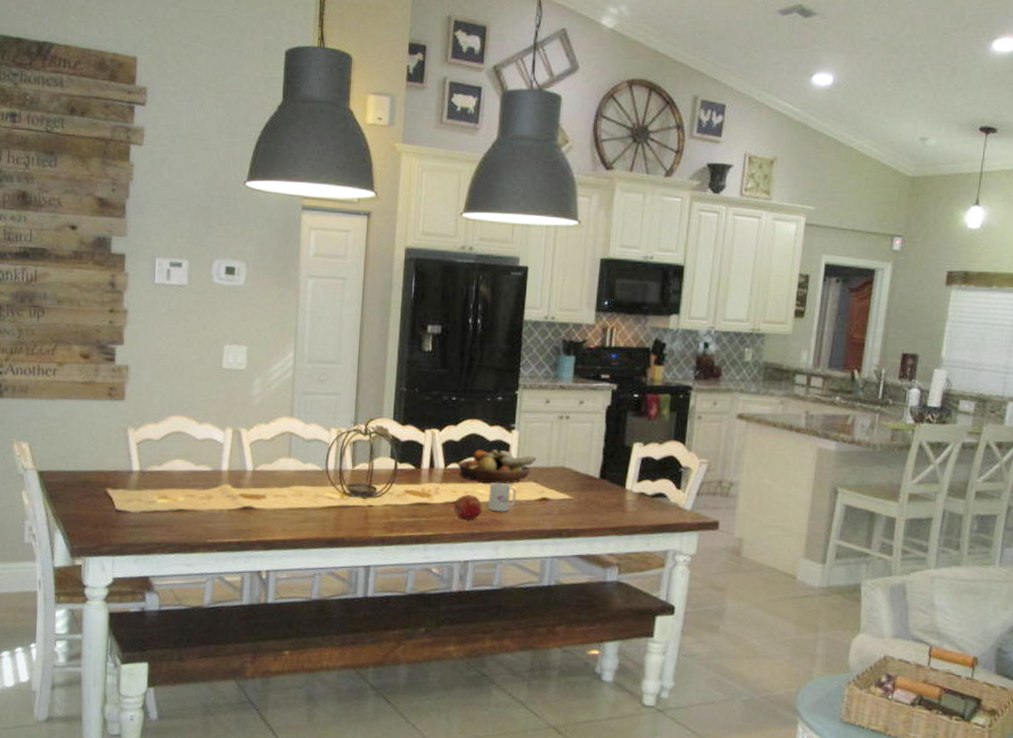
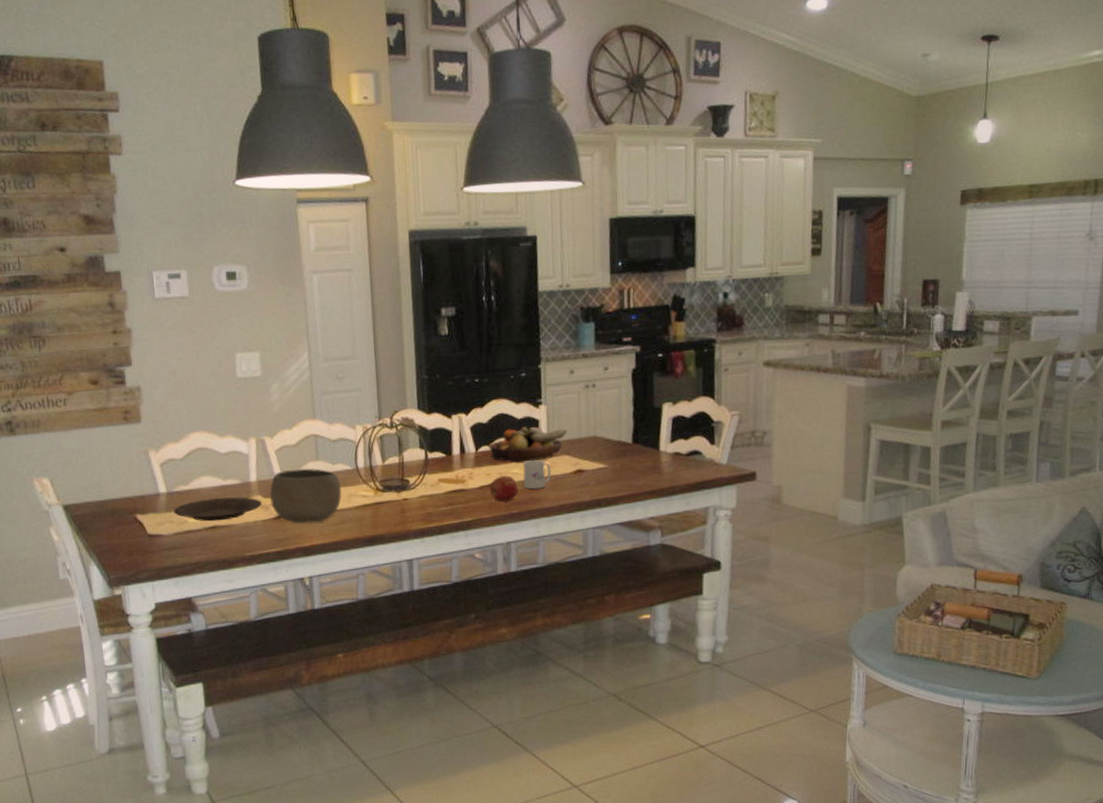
plate: none [144,482,231,505] -> present [174,497,263,522]
bowl: none [239,463,310,518] -> present [270,468,342,524]

